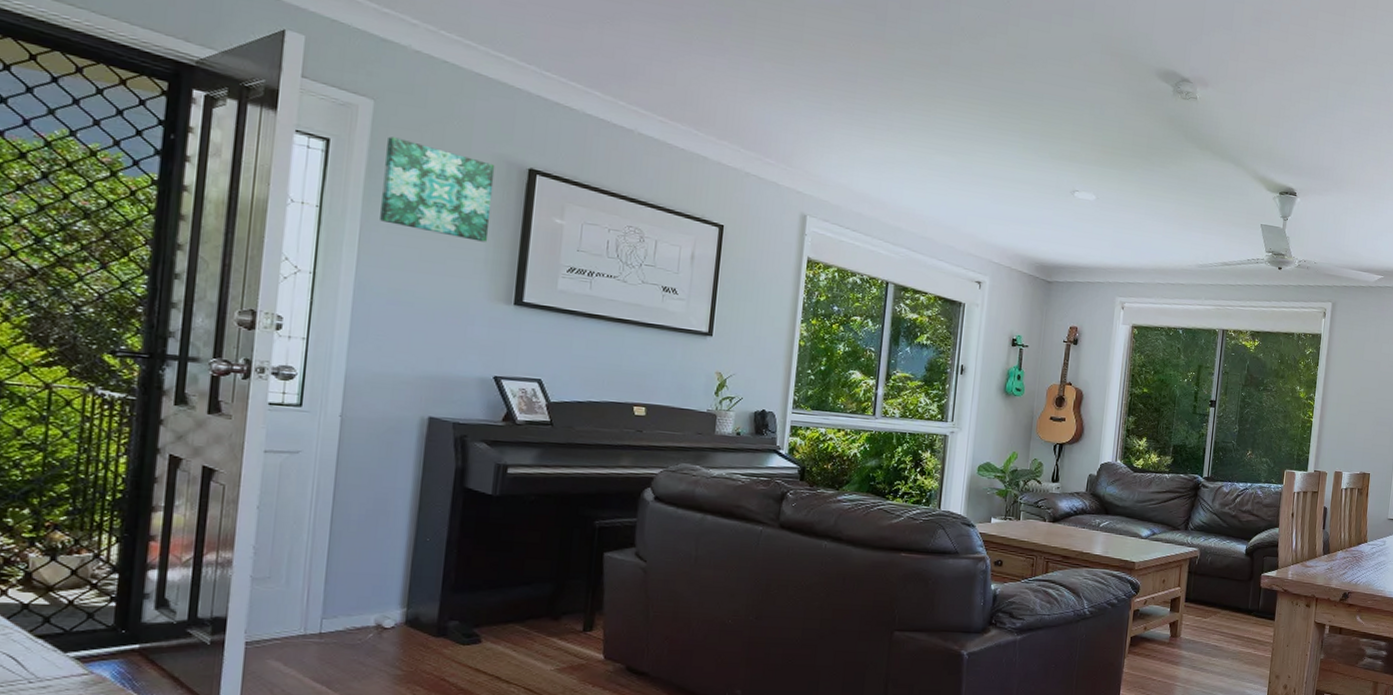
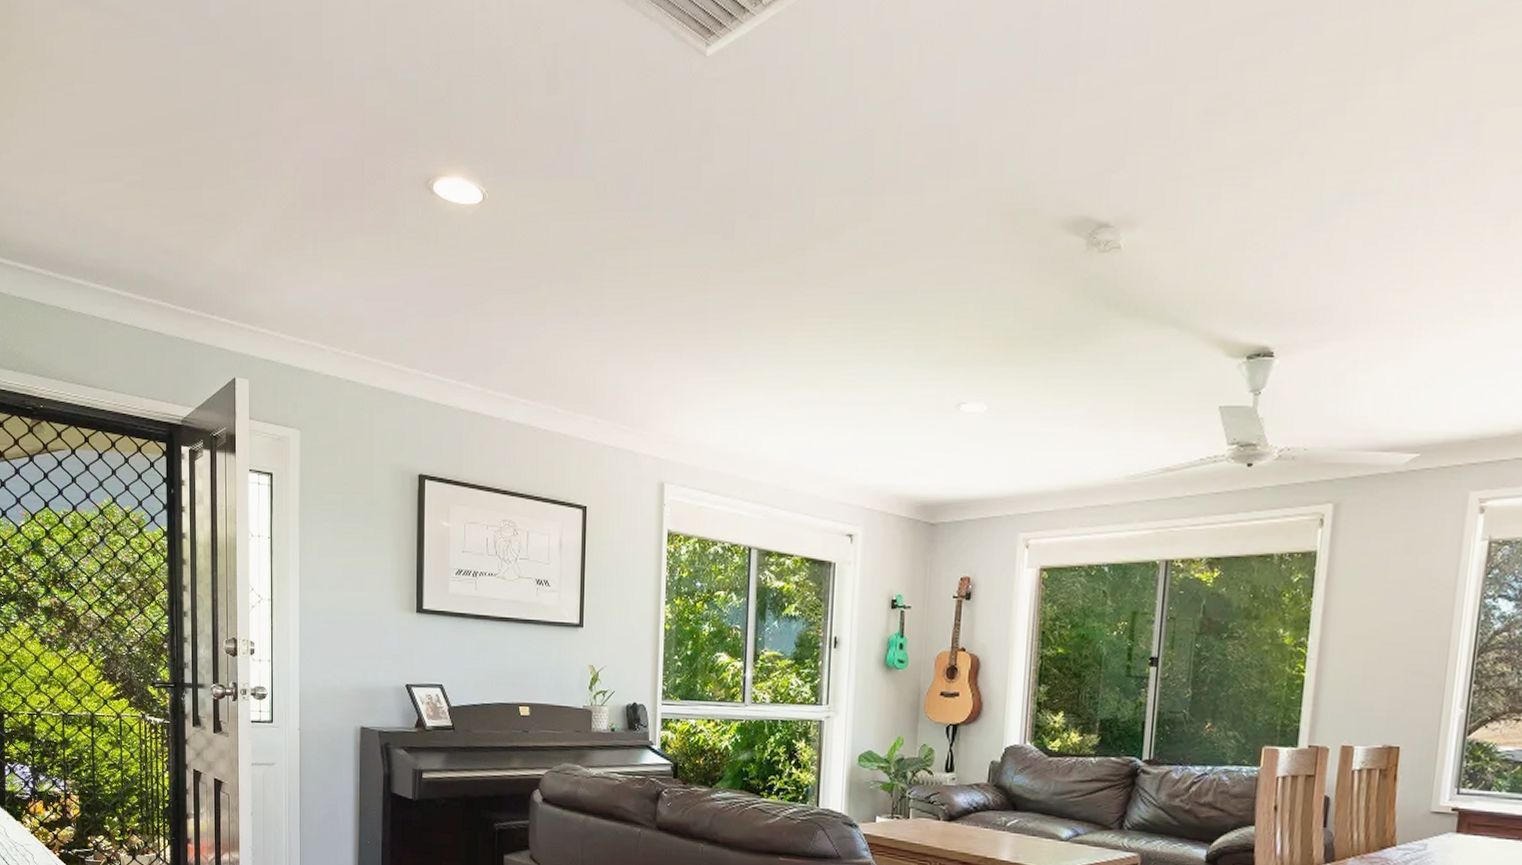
wall art: present [380,136,495,242] -> none [313,463,393,554]

